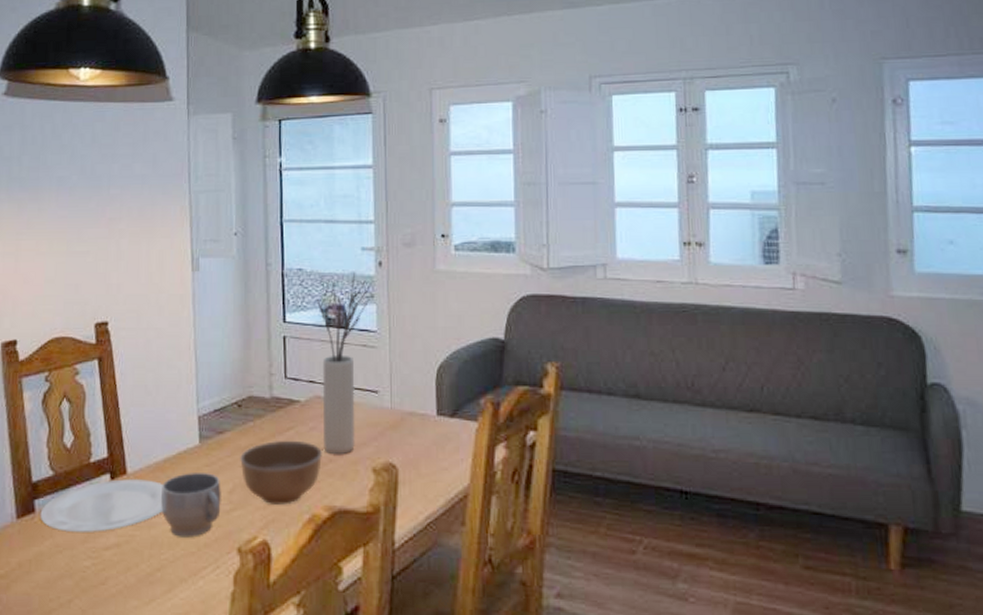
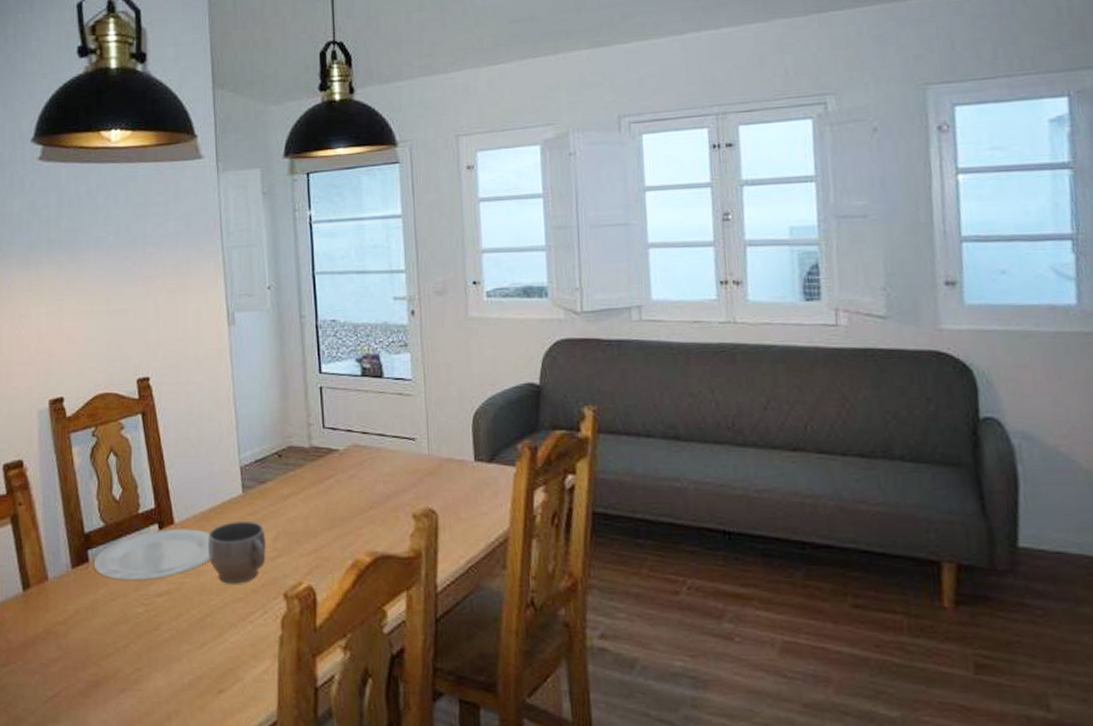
bowl: present [240,440,322,505] -> none [282,488,362,551]
vase: present [317,272,370,454] -> none [352,322,404,501]

